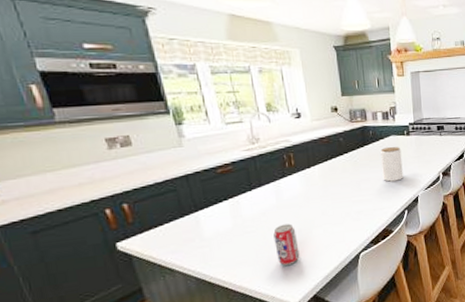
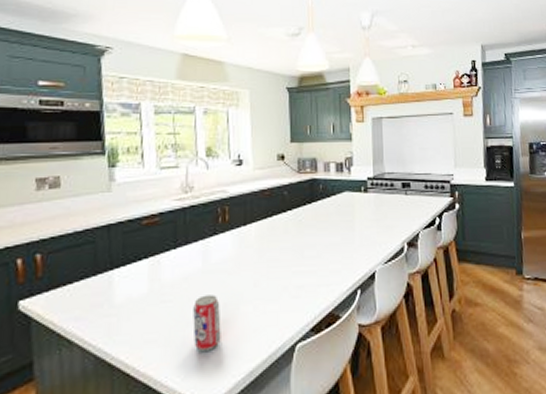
jar: present [380,147,404,182] -> none [331,206,358,250]

